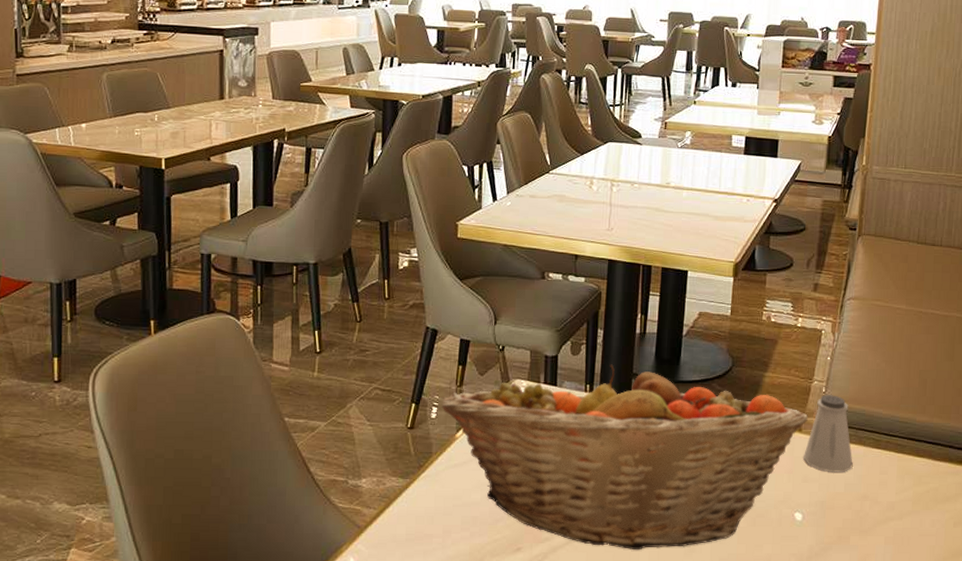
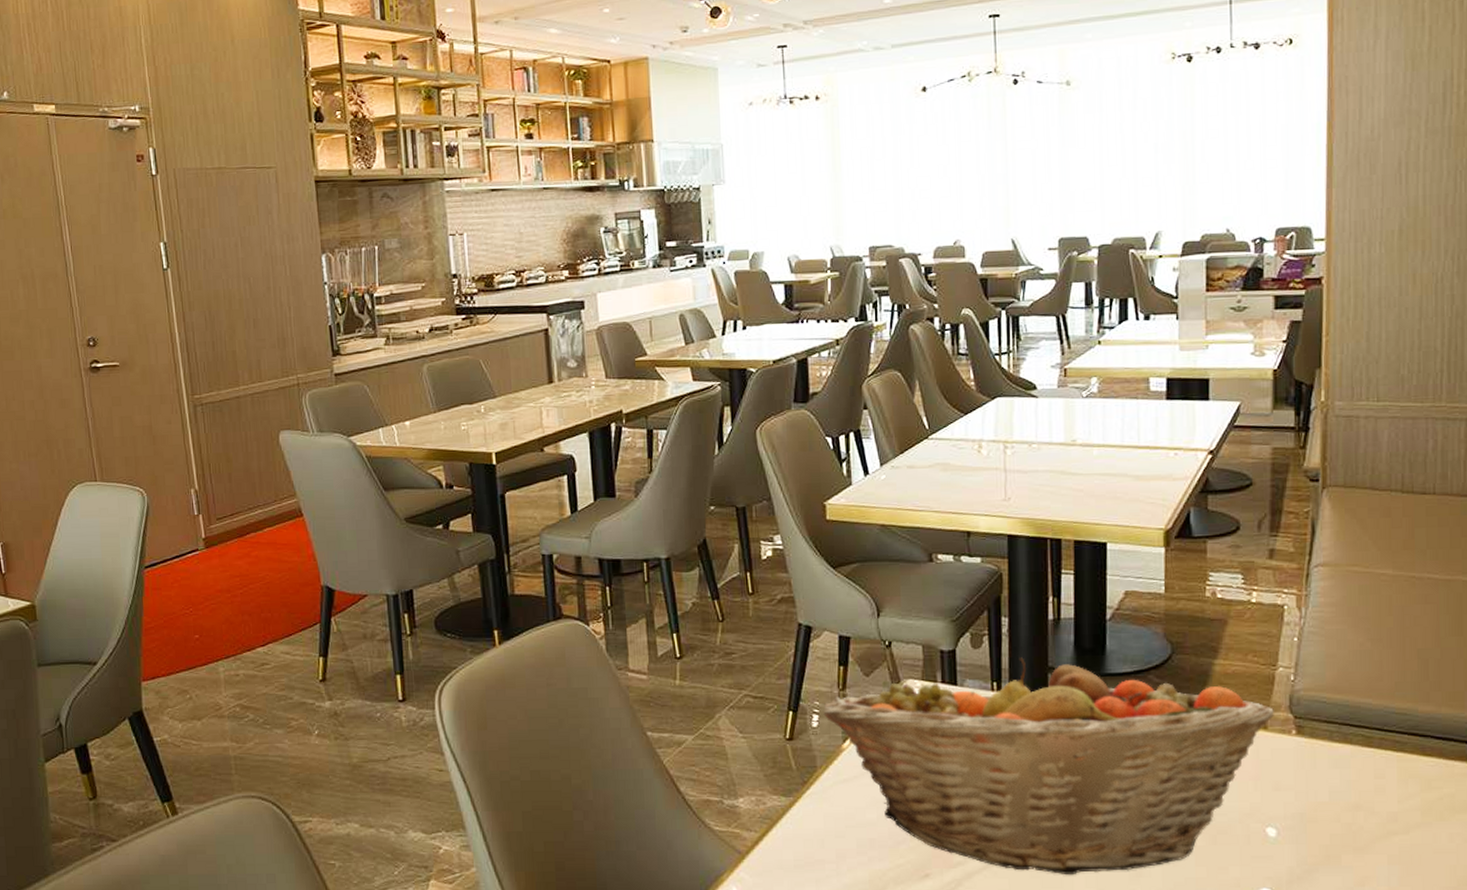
saltshaker: present [803,394,853,472] -> none [1272,682,1338,778]

